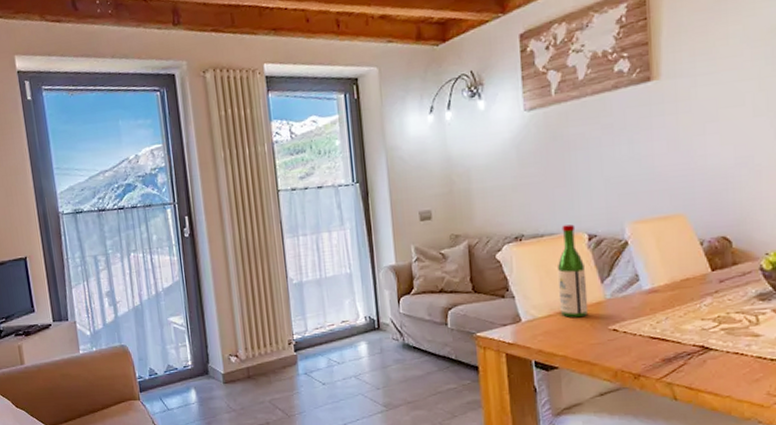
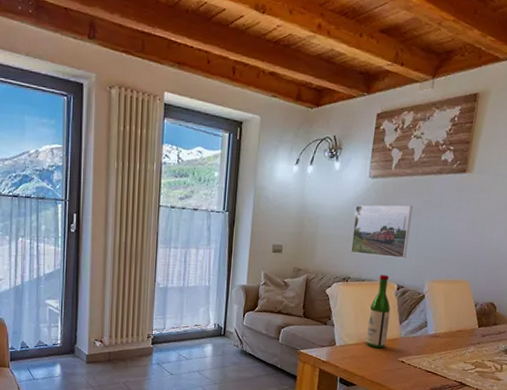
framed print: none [513,133,592,205] -> present [351,205,413,259]

